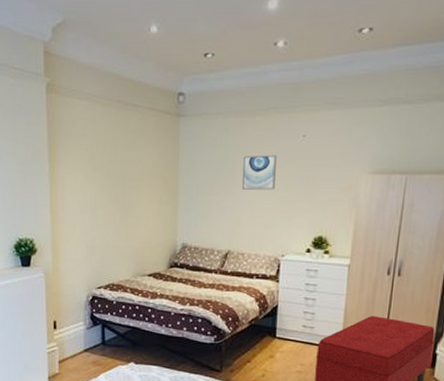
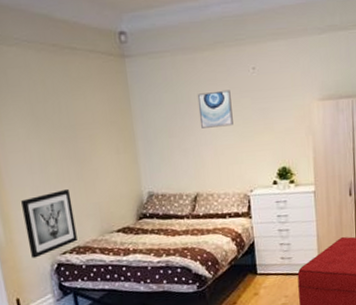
wall art: none [71,230,113,288] -> present [21,188,77,259]

